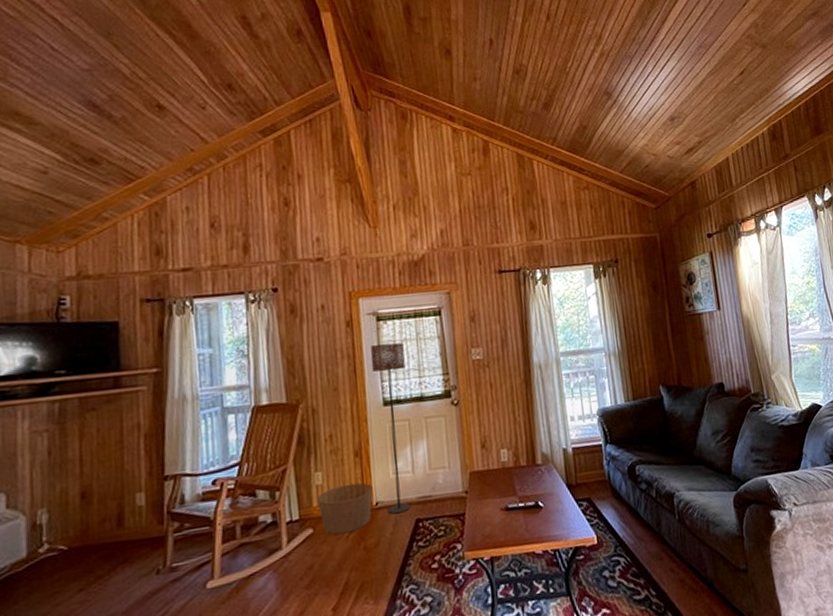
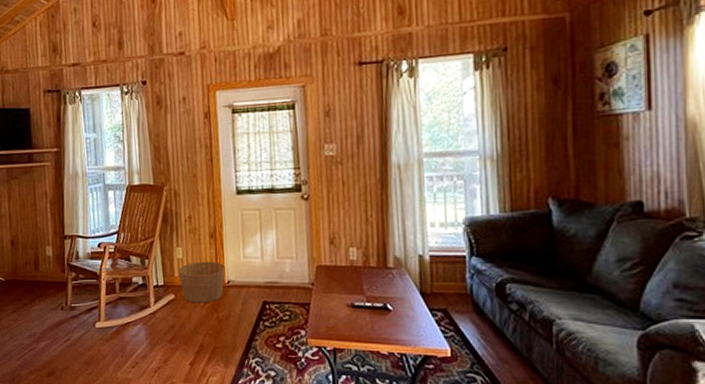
floor lamp: present [370,342,411,515] -> none [226,135,259,294]

